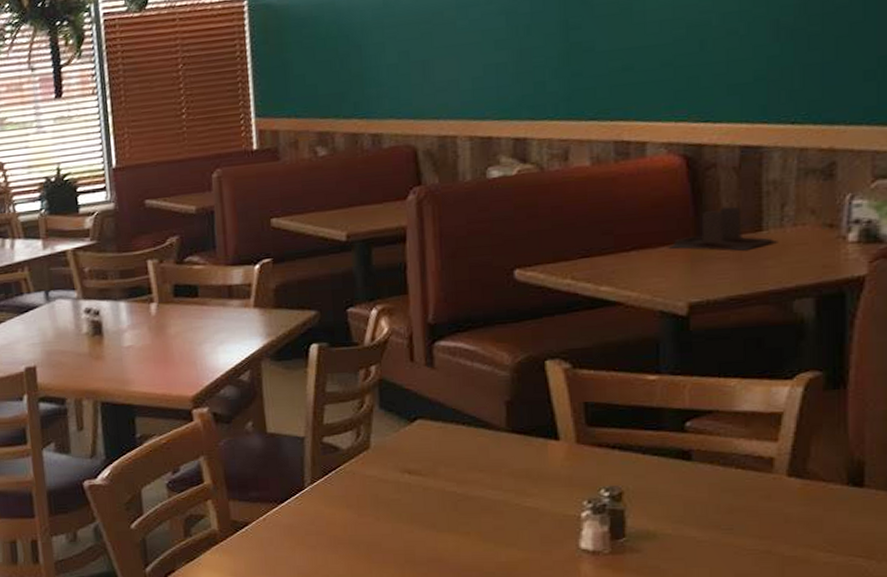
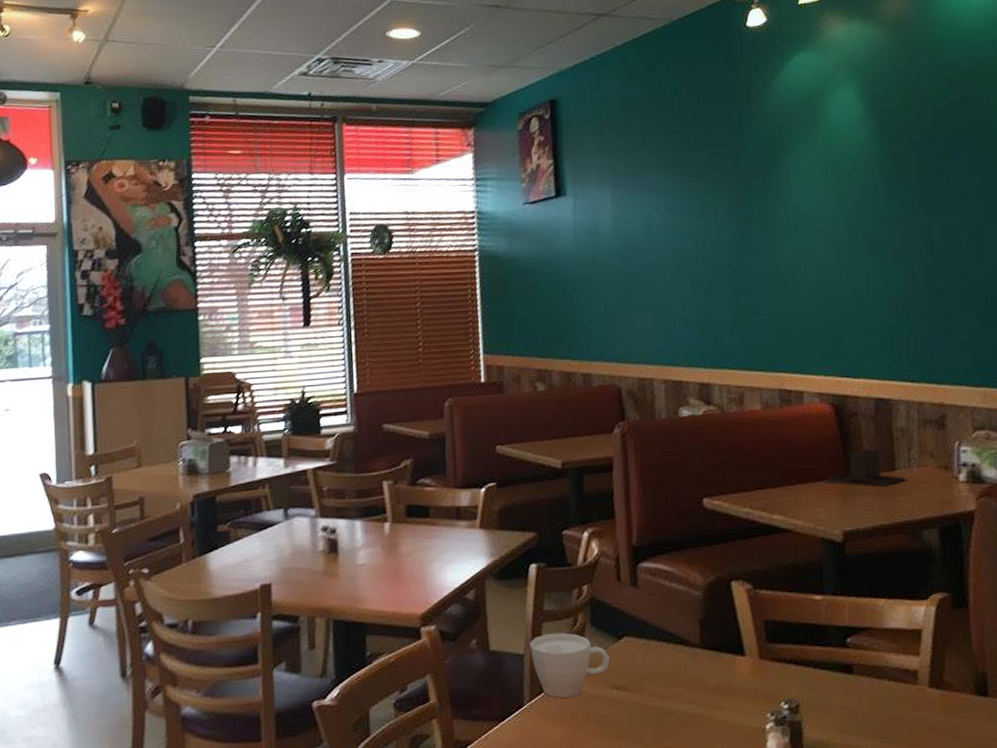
cup: none [310,415,401,481] -> present [529,632,610,698]

